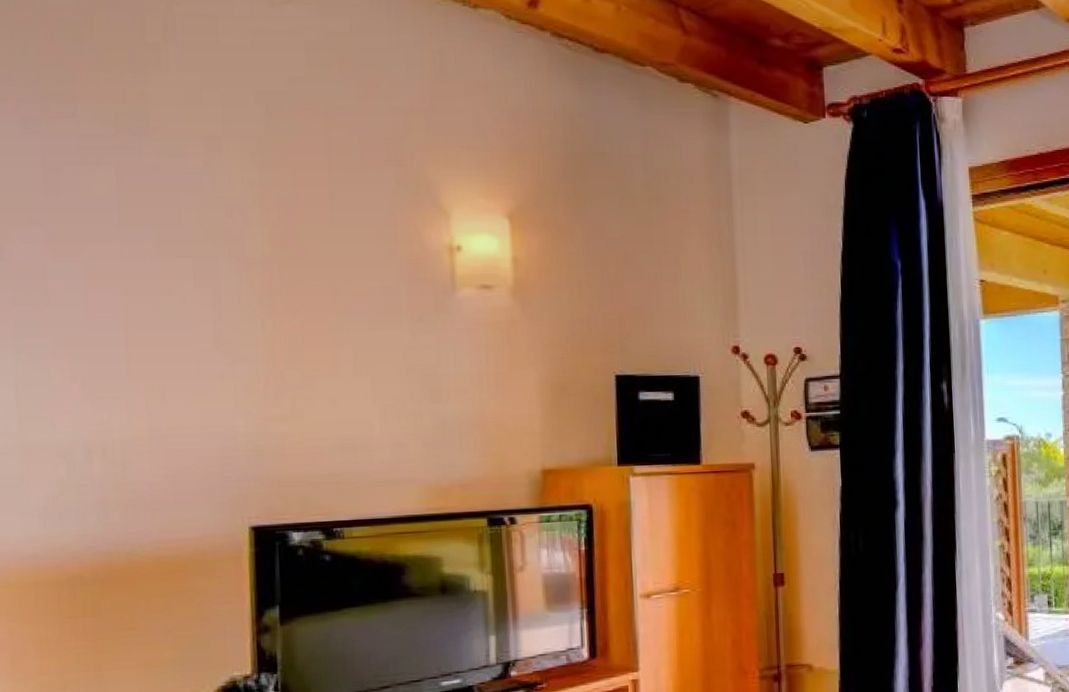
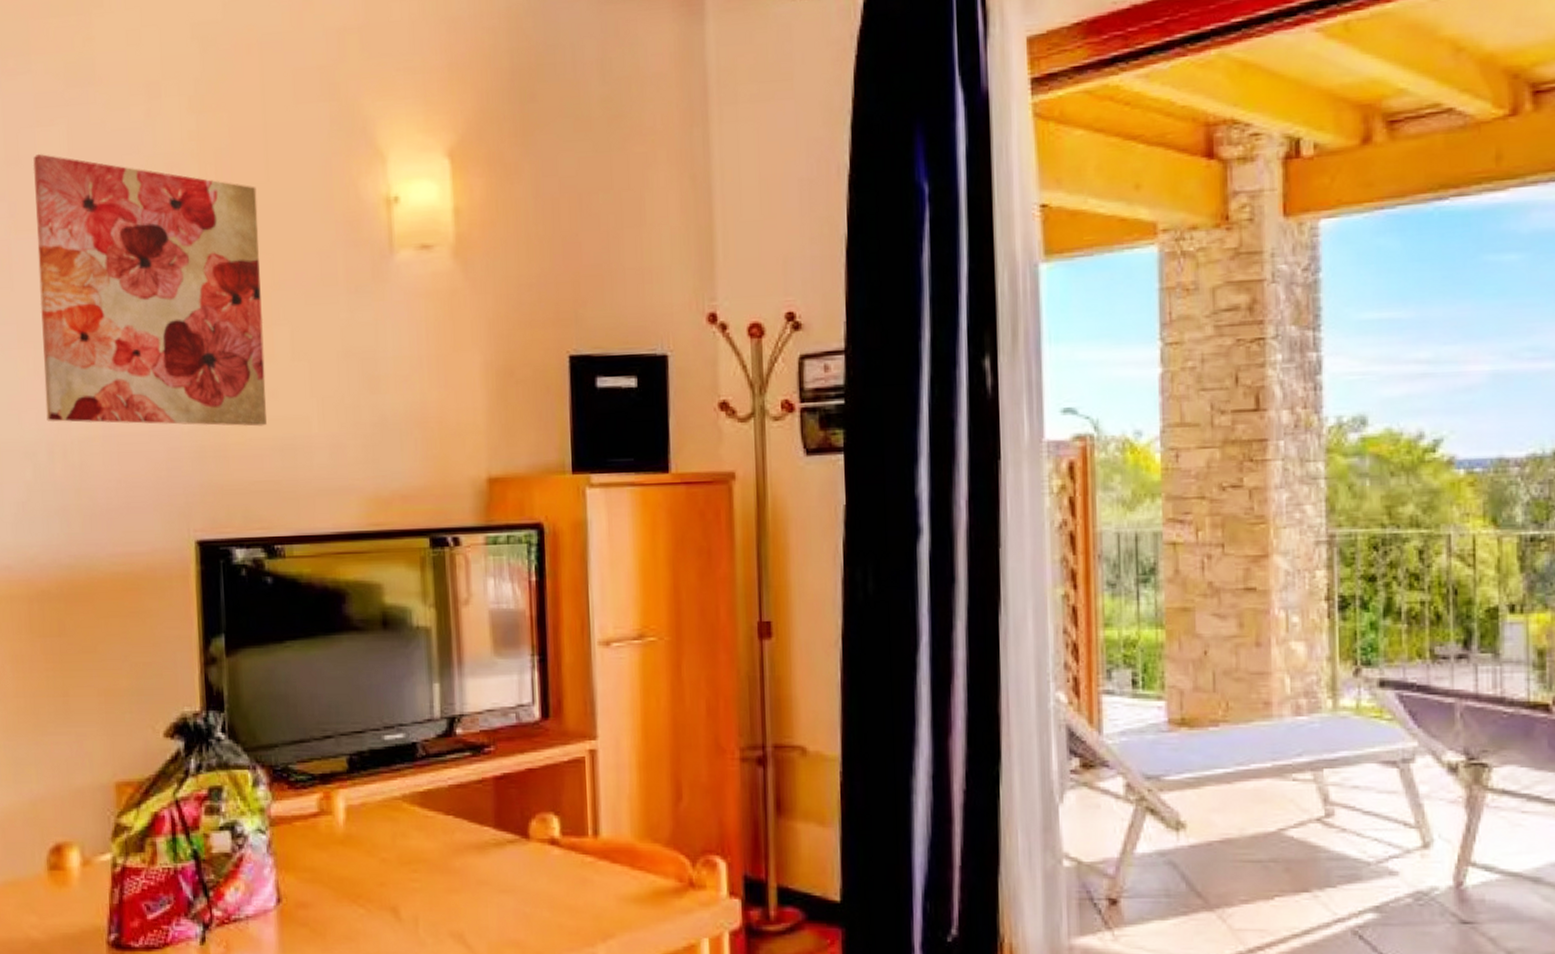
wall art: none [75,187,328,429] -> present [33,153,267,427]

